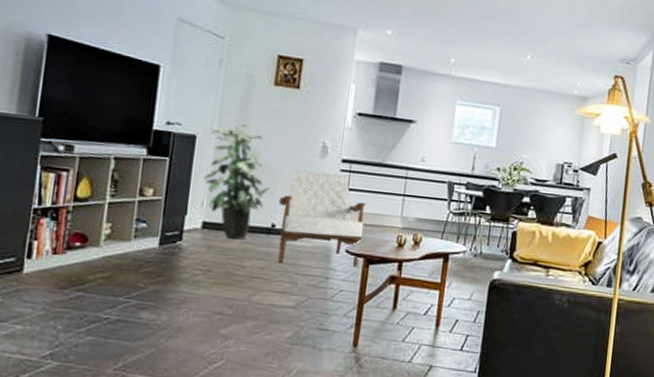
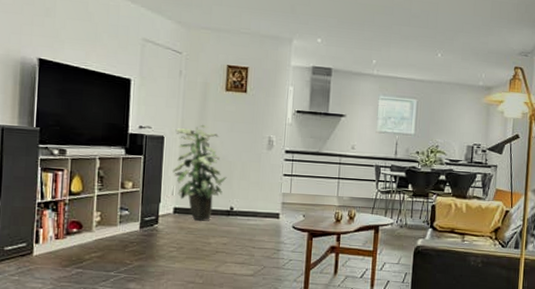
armchair: present [278,169,366,267] -> none [235,161,307,240]

